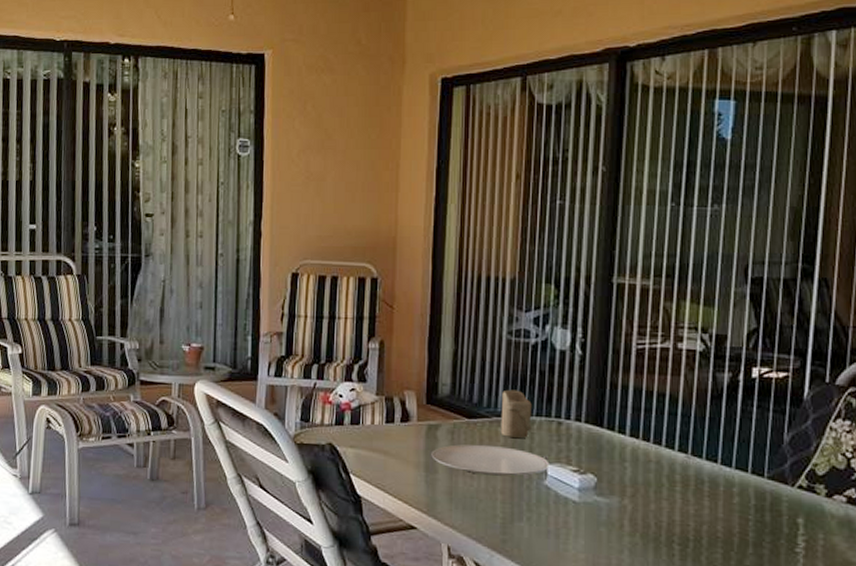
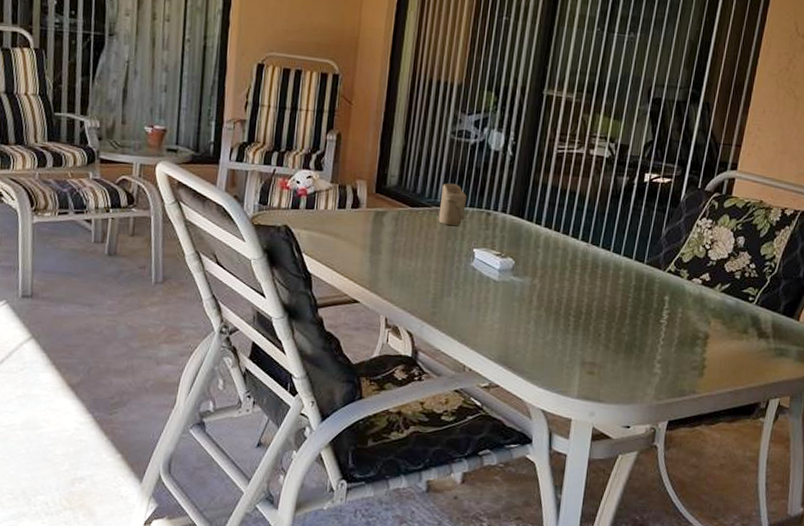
plate: present [431,444,550,476] -> none [376,229,477,258]

